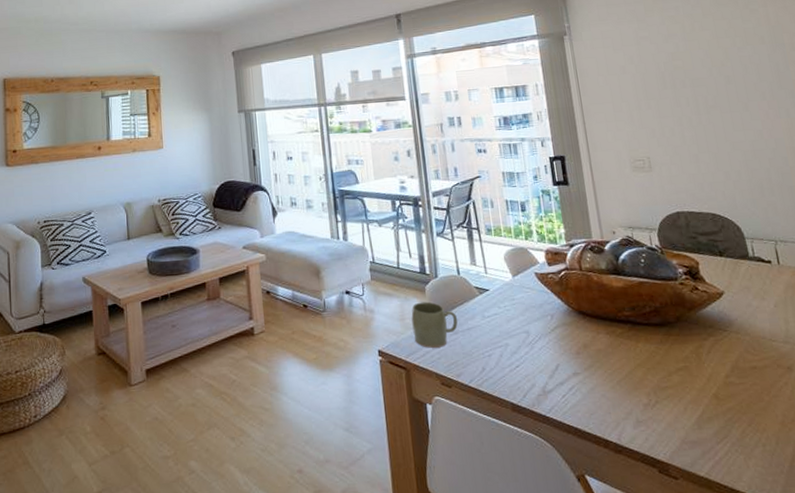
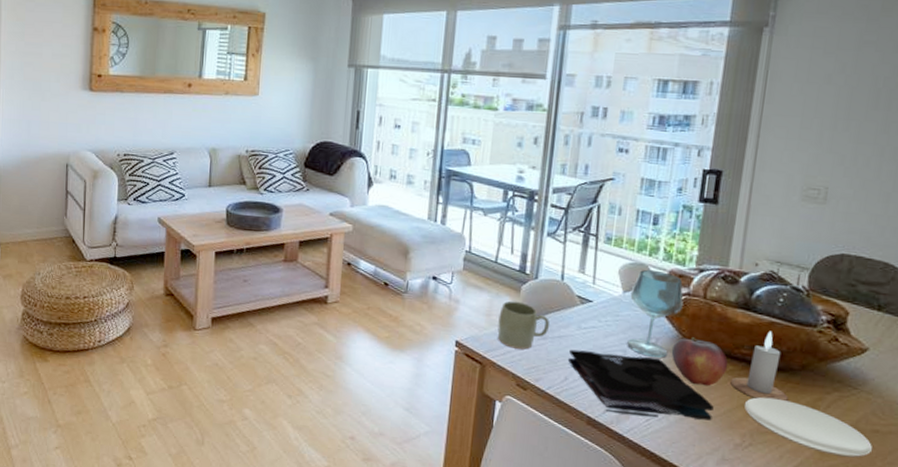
napkin: none [480,334,618,395] -> present [567,349,714,421]
wine glass: none [518,251,565,334] -> present [627,269,684,358]
fruit: none [566,308,618,353] -> present [671,337,728,386]
candle: none [623,290,675,356] -> present [730,330,789,402]
plate: none [640,352,757,398] -> present [743,397,873,458]

